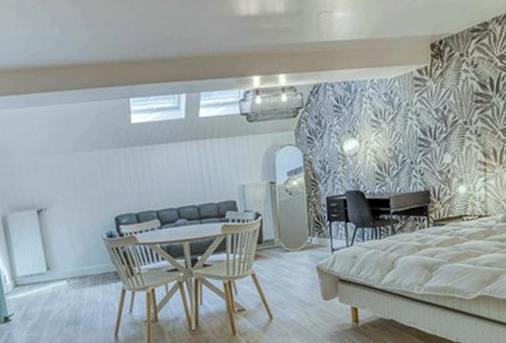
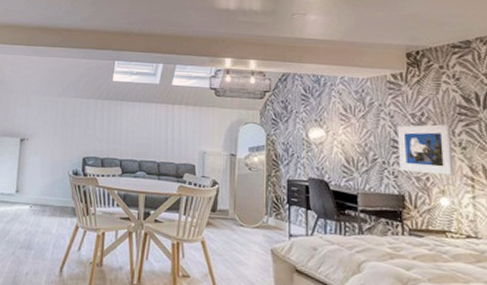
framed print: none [422,115,471,168] -> present [397,124,454,175]

